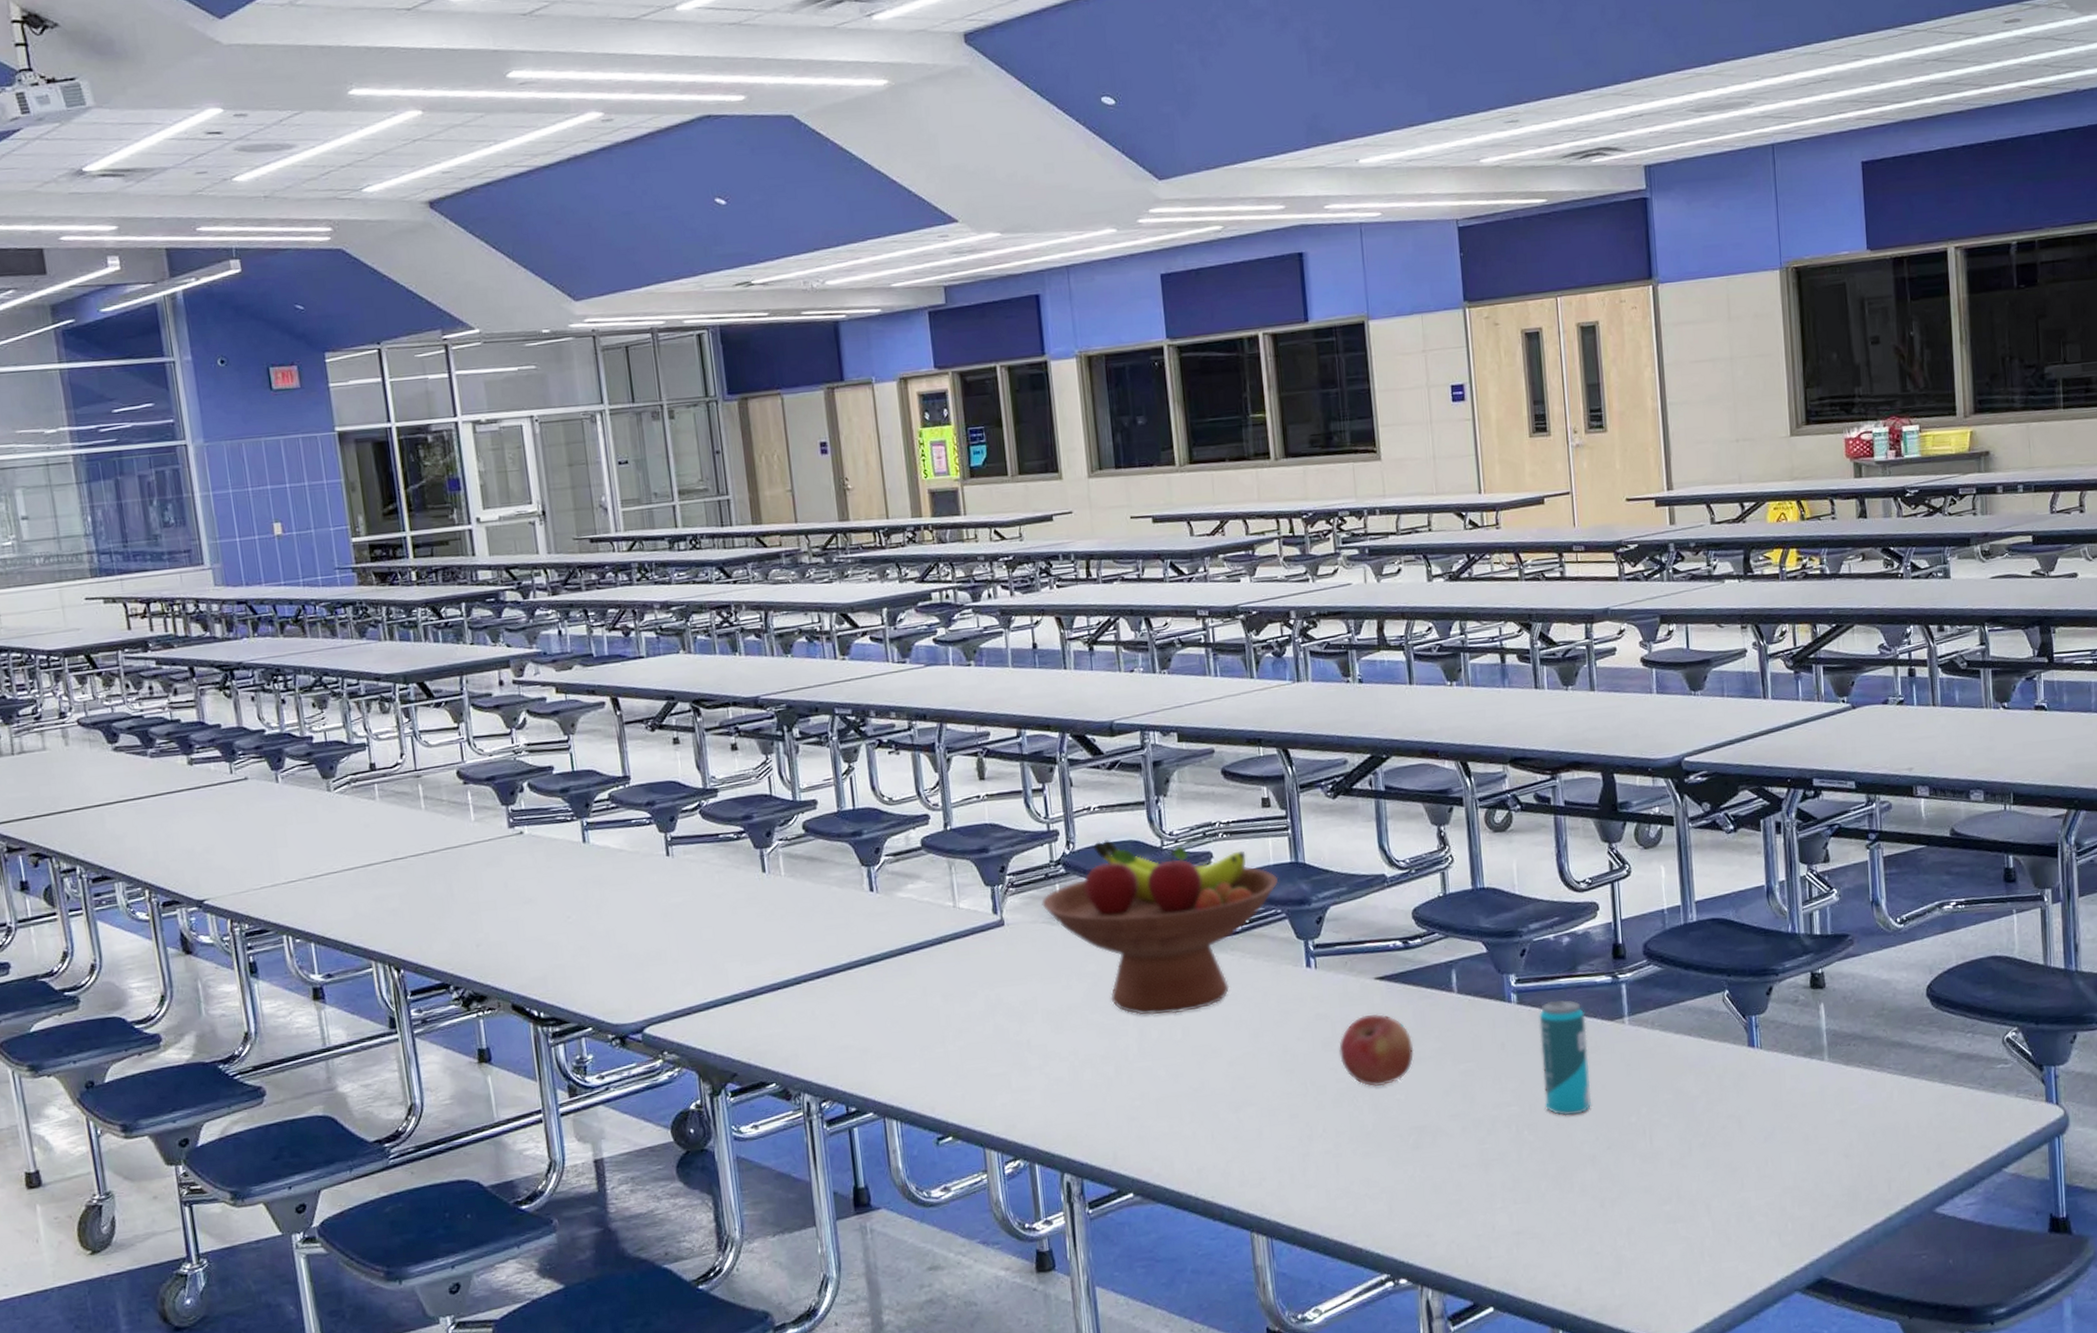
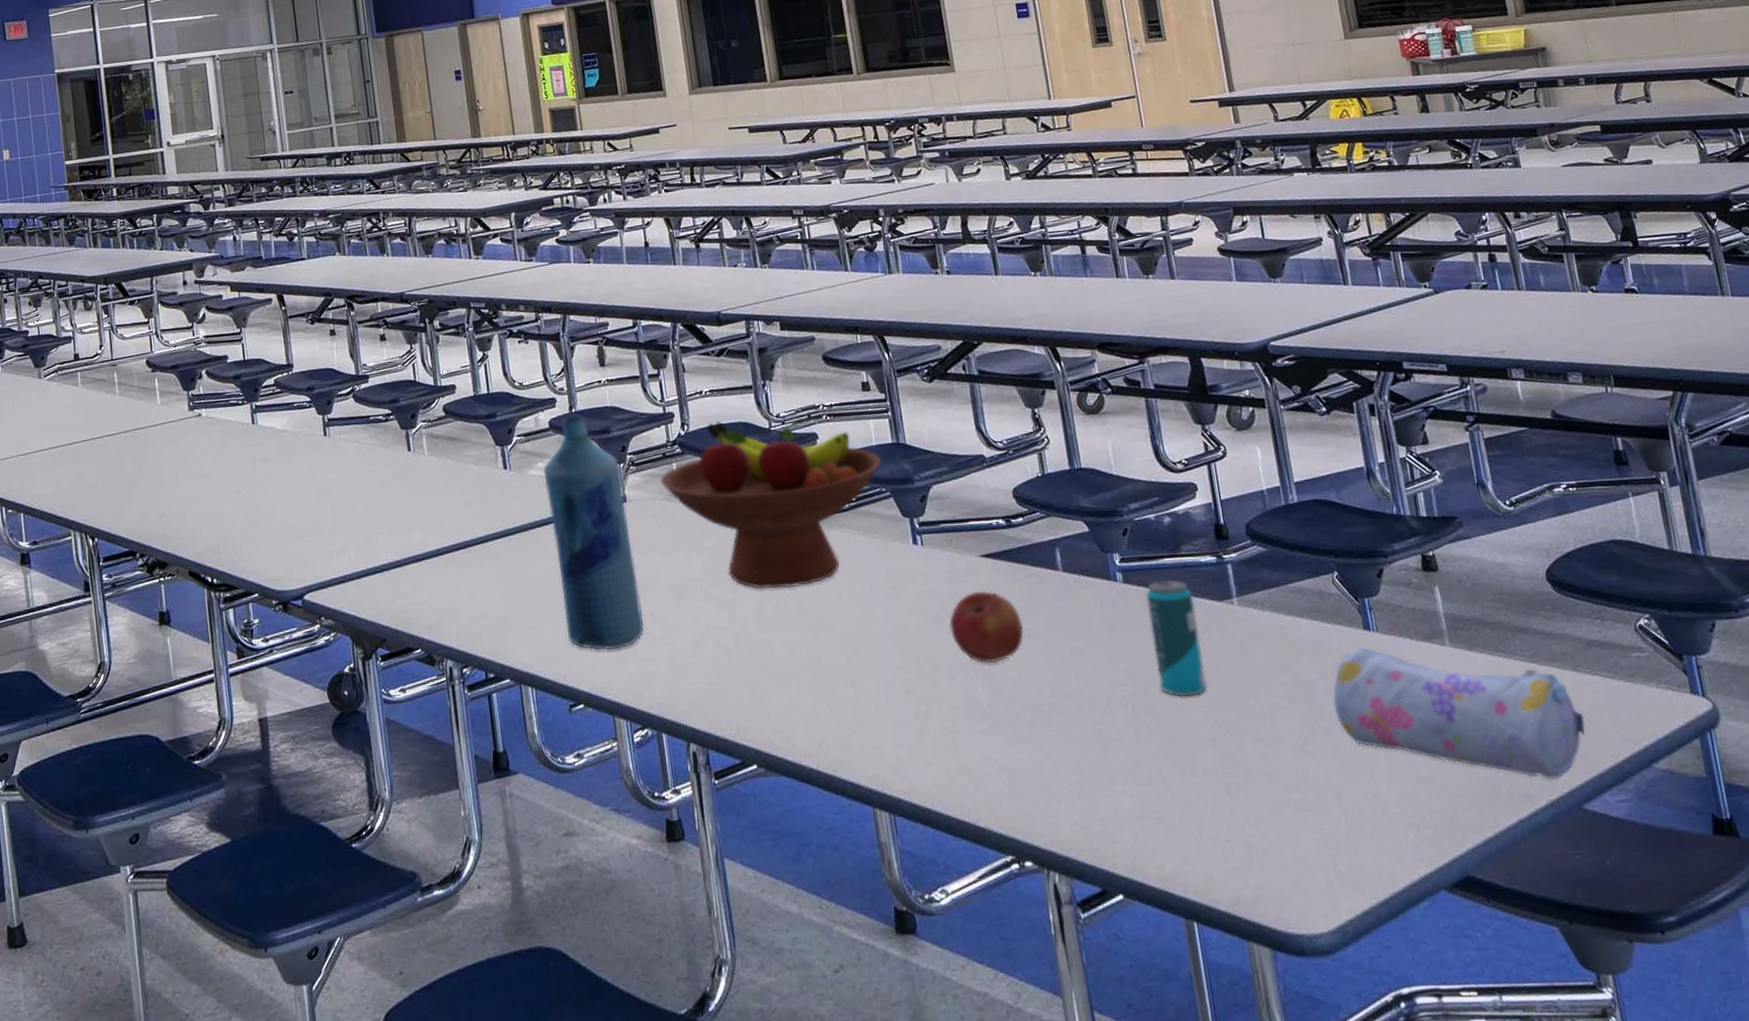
bottle: none [913,833,1020,1082] -> present [543,416,645,651]
pencil case: none [1712,1063,1946,1187] -> present [1332,647,1585,780]

